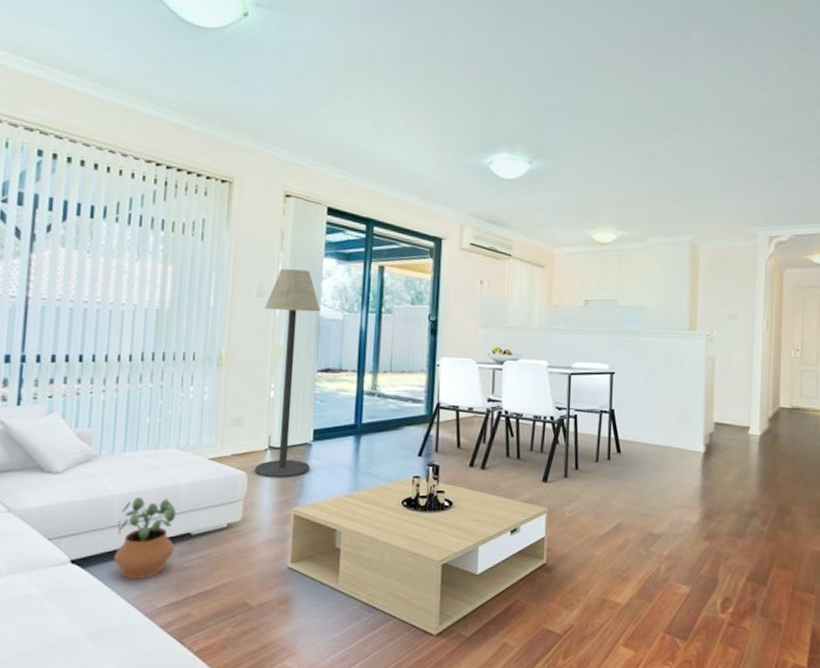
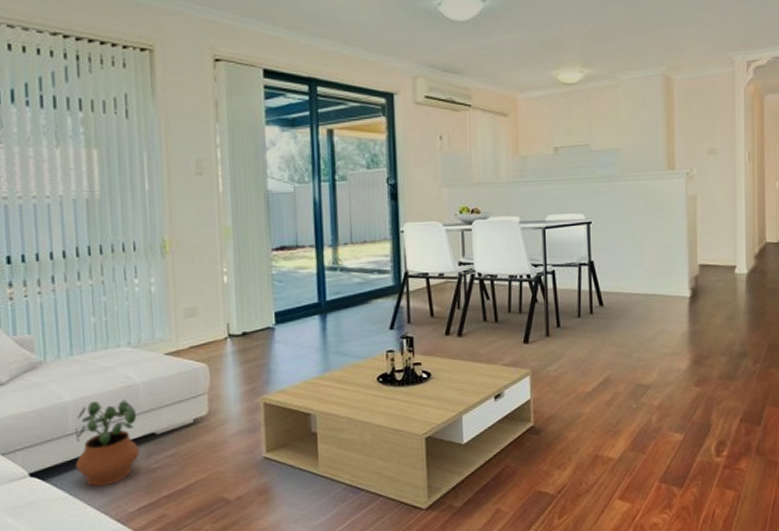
floor lamp: present [254,269,321,478] -> none [205,141,275,368]

